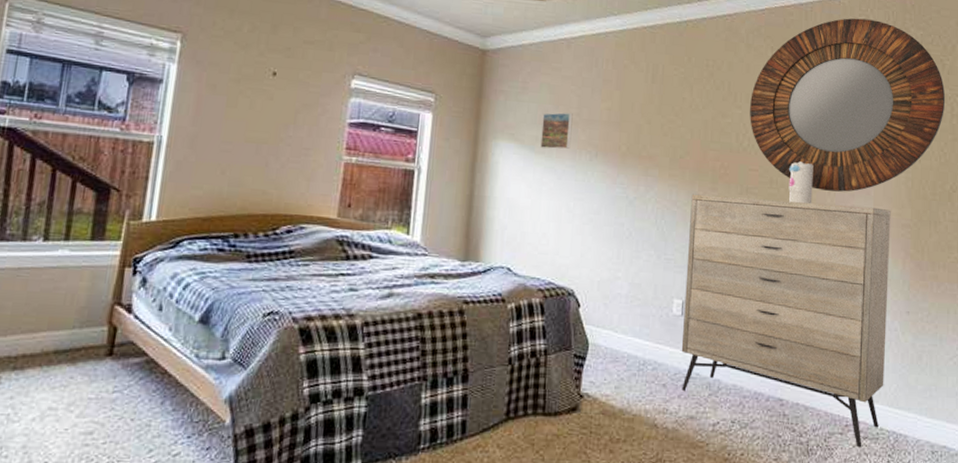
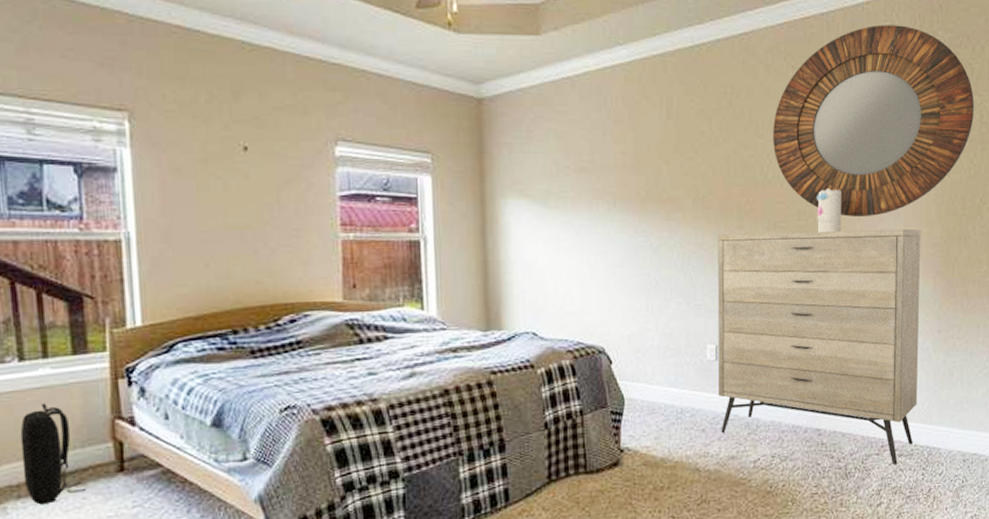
backpack: none [22,282,76,379] -> present [20,403,87,505]
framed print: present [540,112,573,149] -> none [552,159,586,202]

